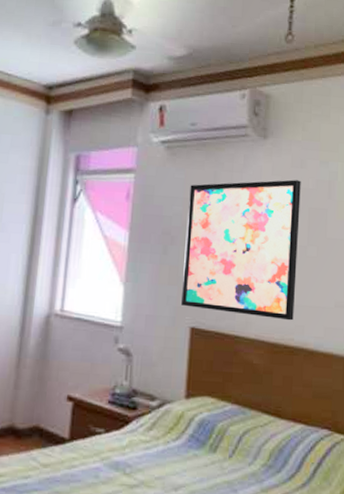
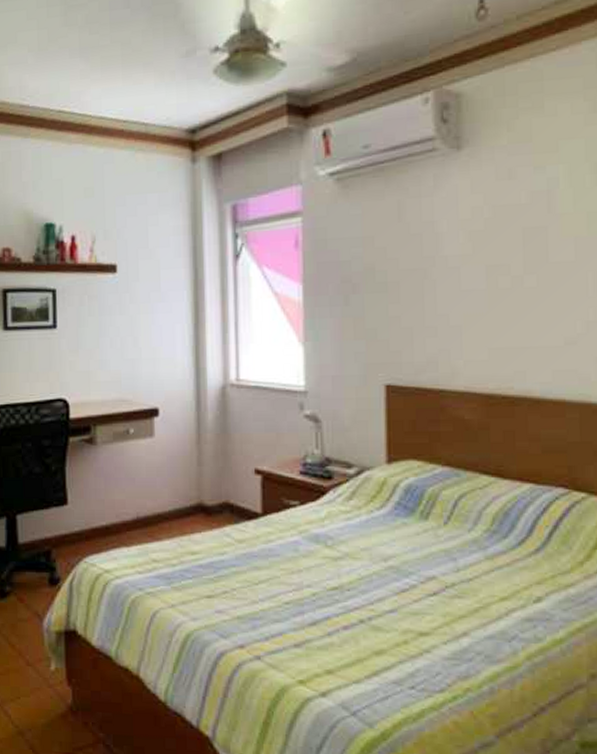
wall art: present [181,179,301,321] -> none [369,195,512,367]

